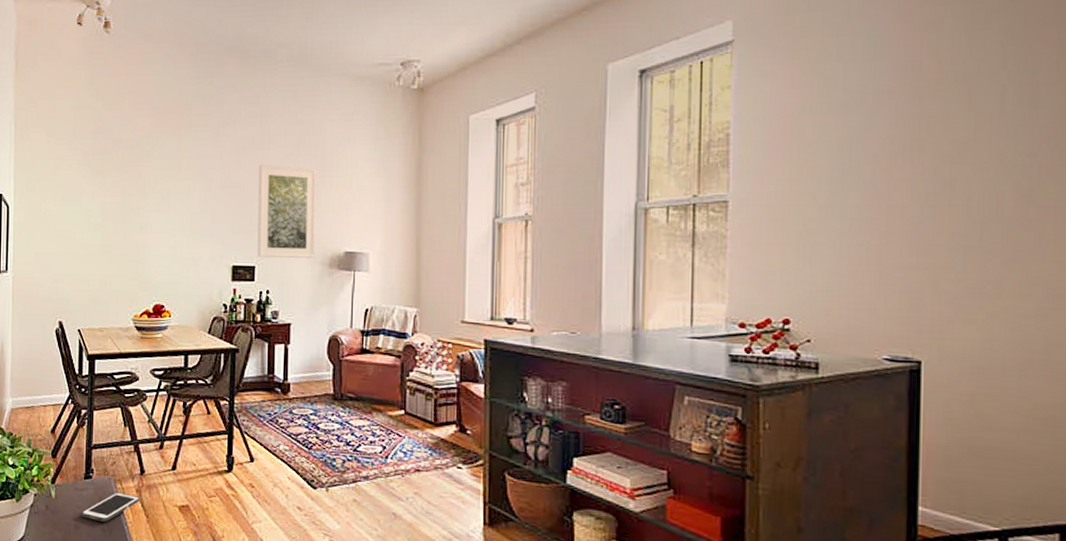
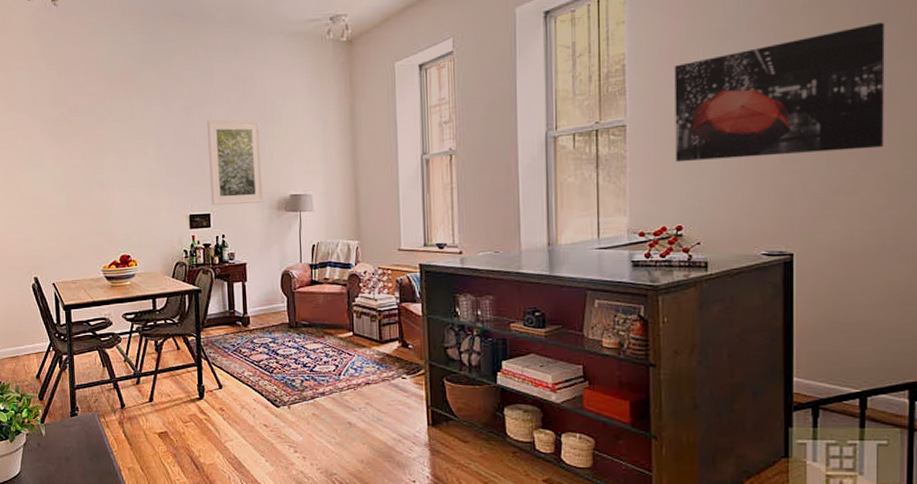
cell phone: present [81,492,141,523] -> none [70,425,123,454]
wall art: none [784,105,1035,247] -> present [674,22,885,163]

